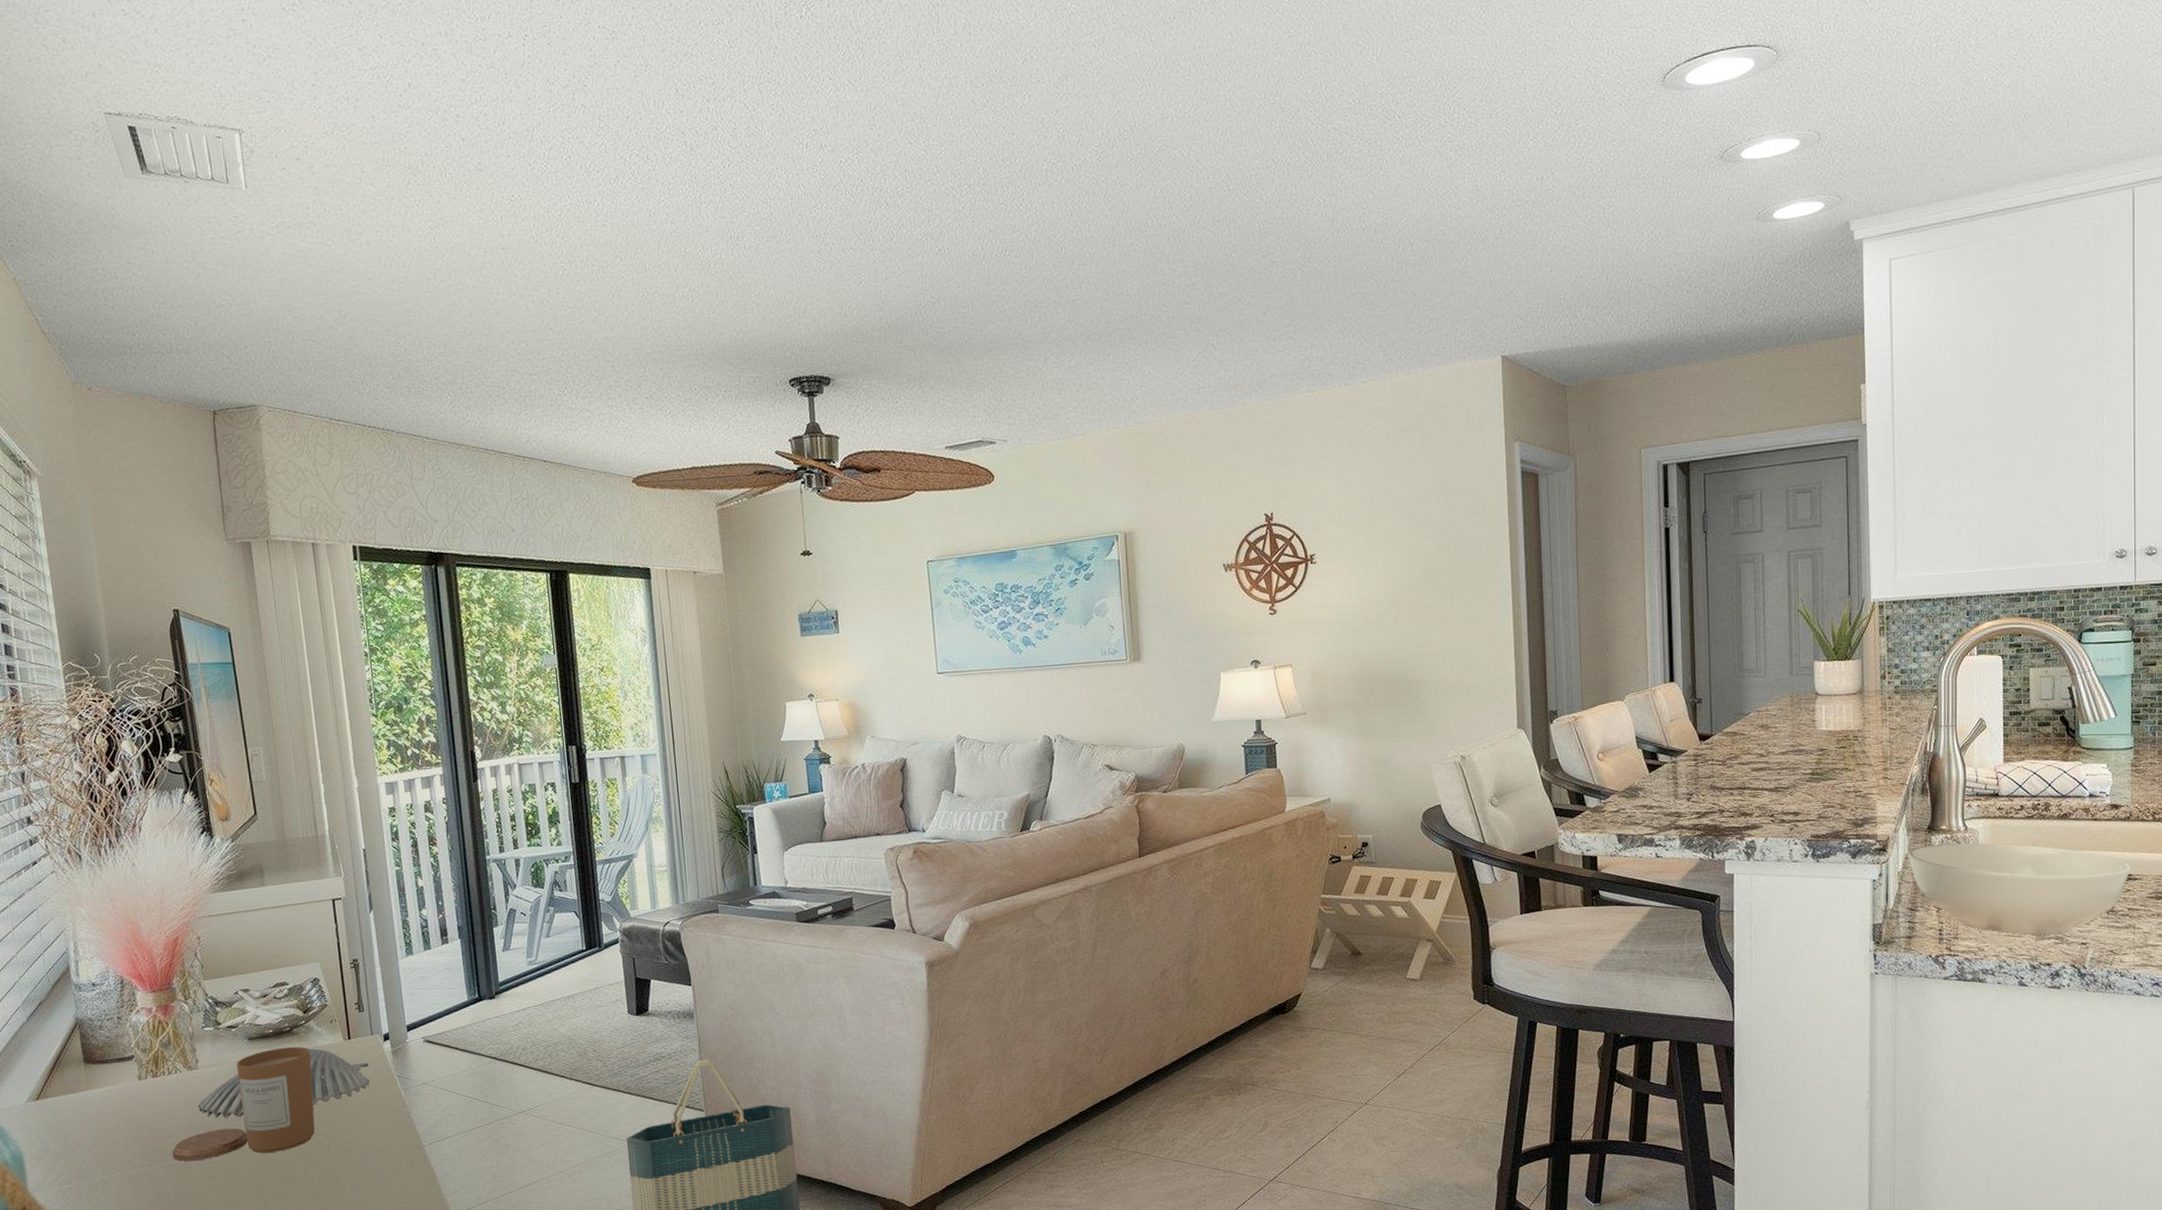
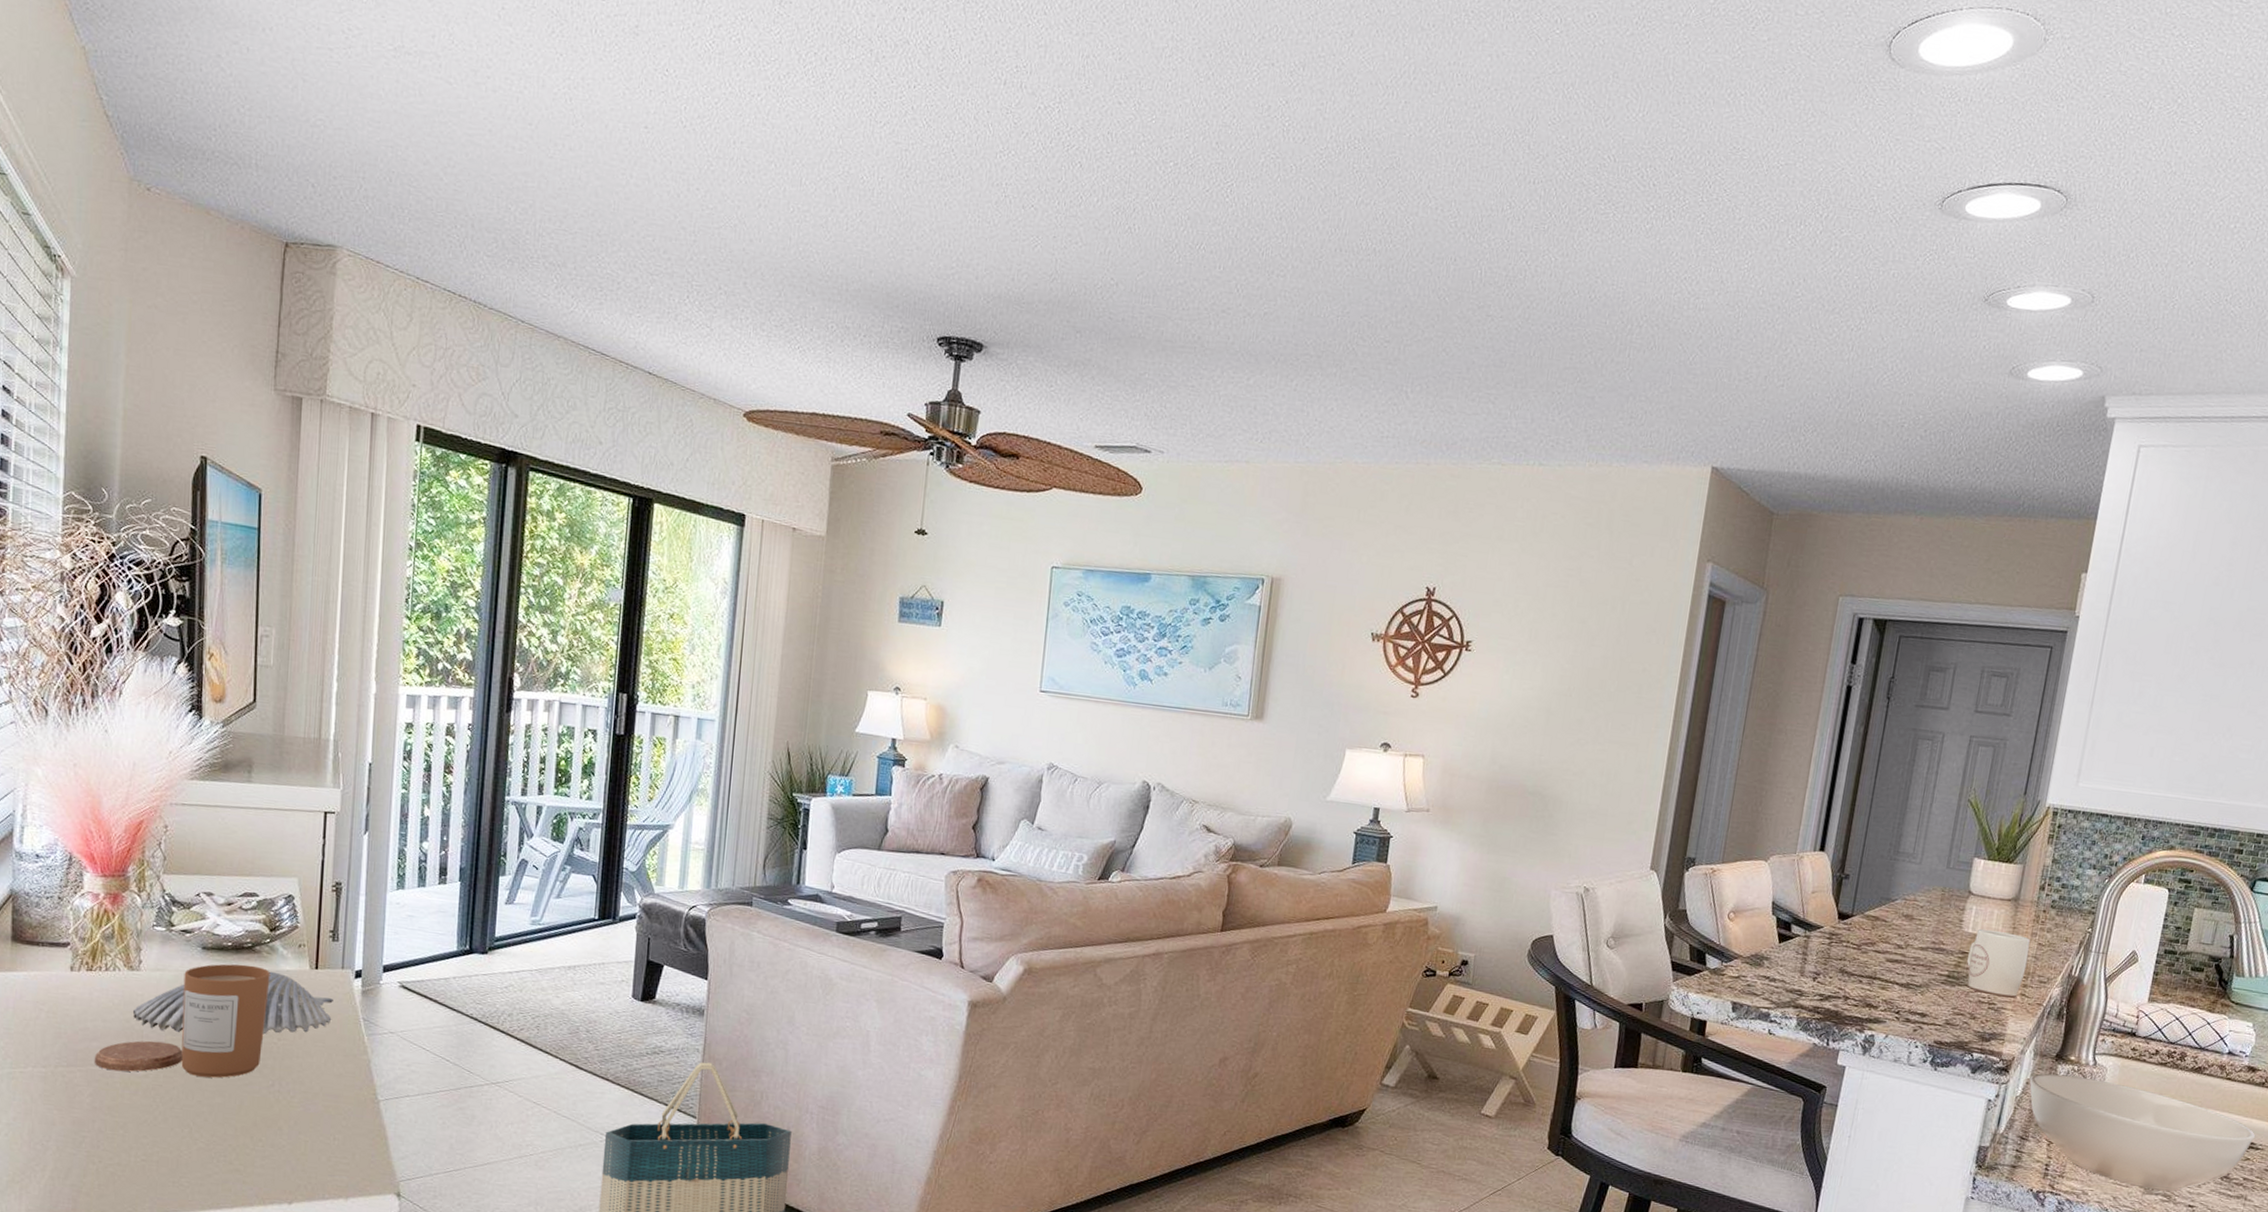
mug: none [1826,723,1883,784] -> present [1966,928,2031,999]

